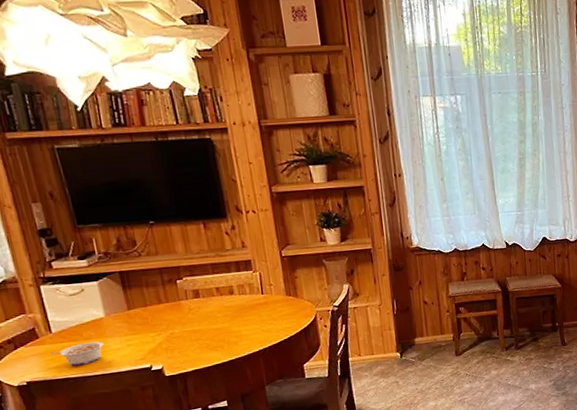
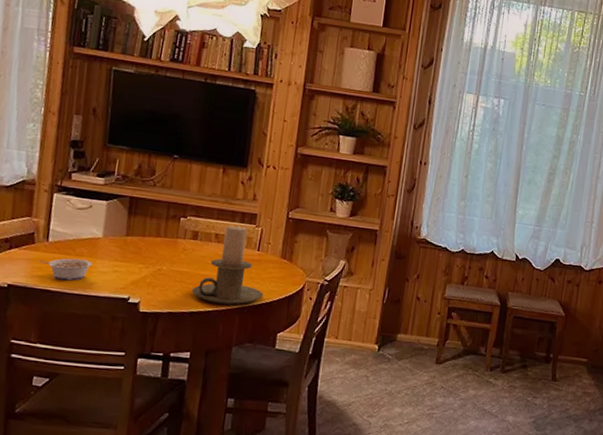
candle holder: none [209,275,280,352] -> present [191,226,264,305]

